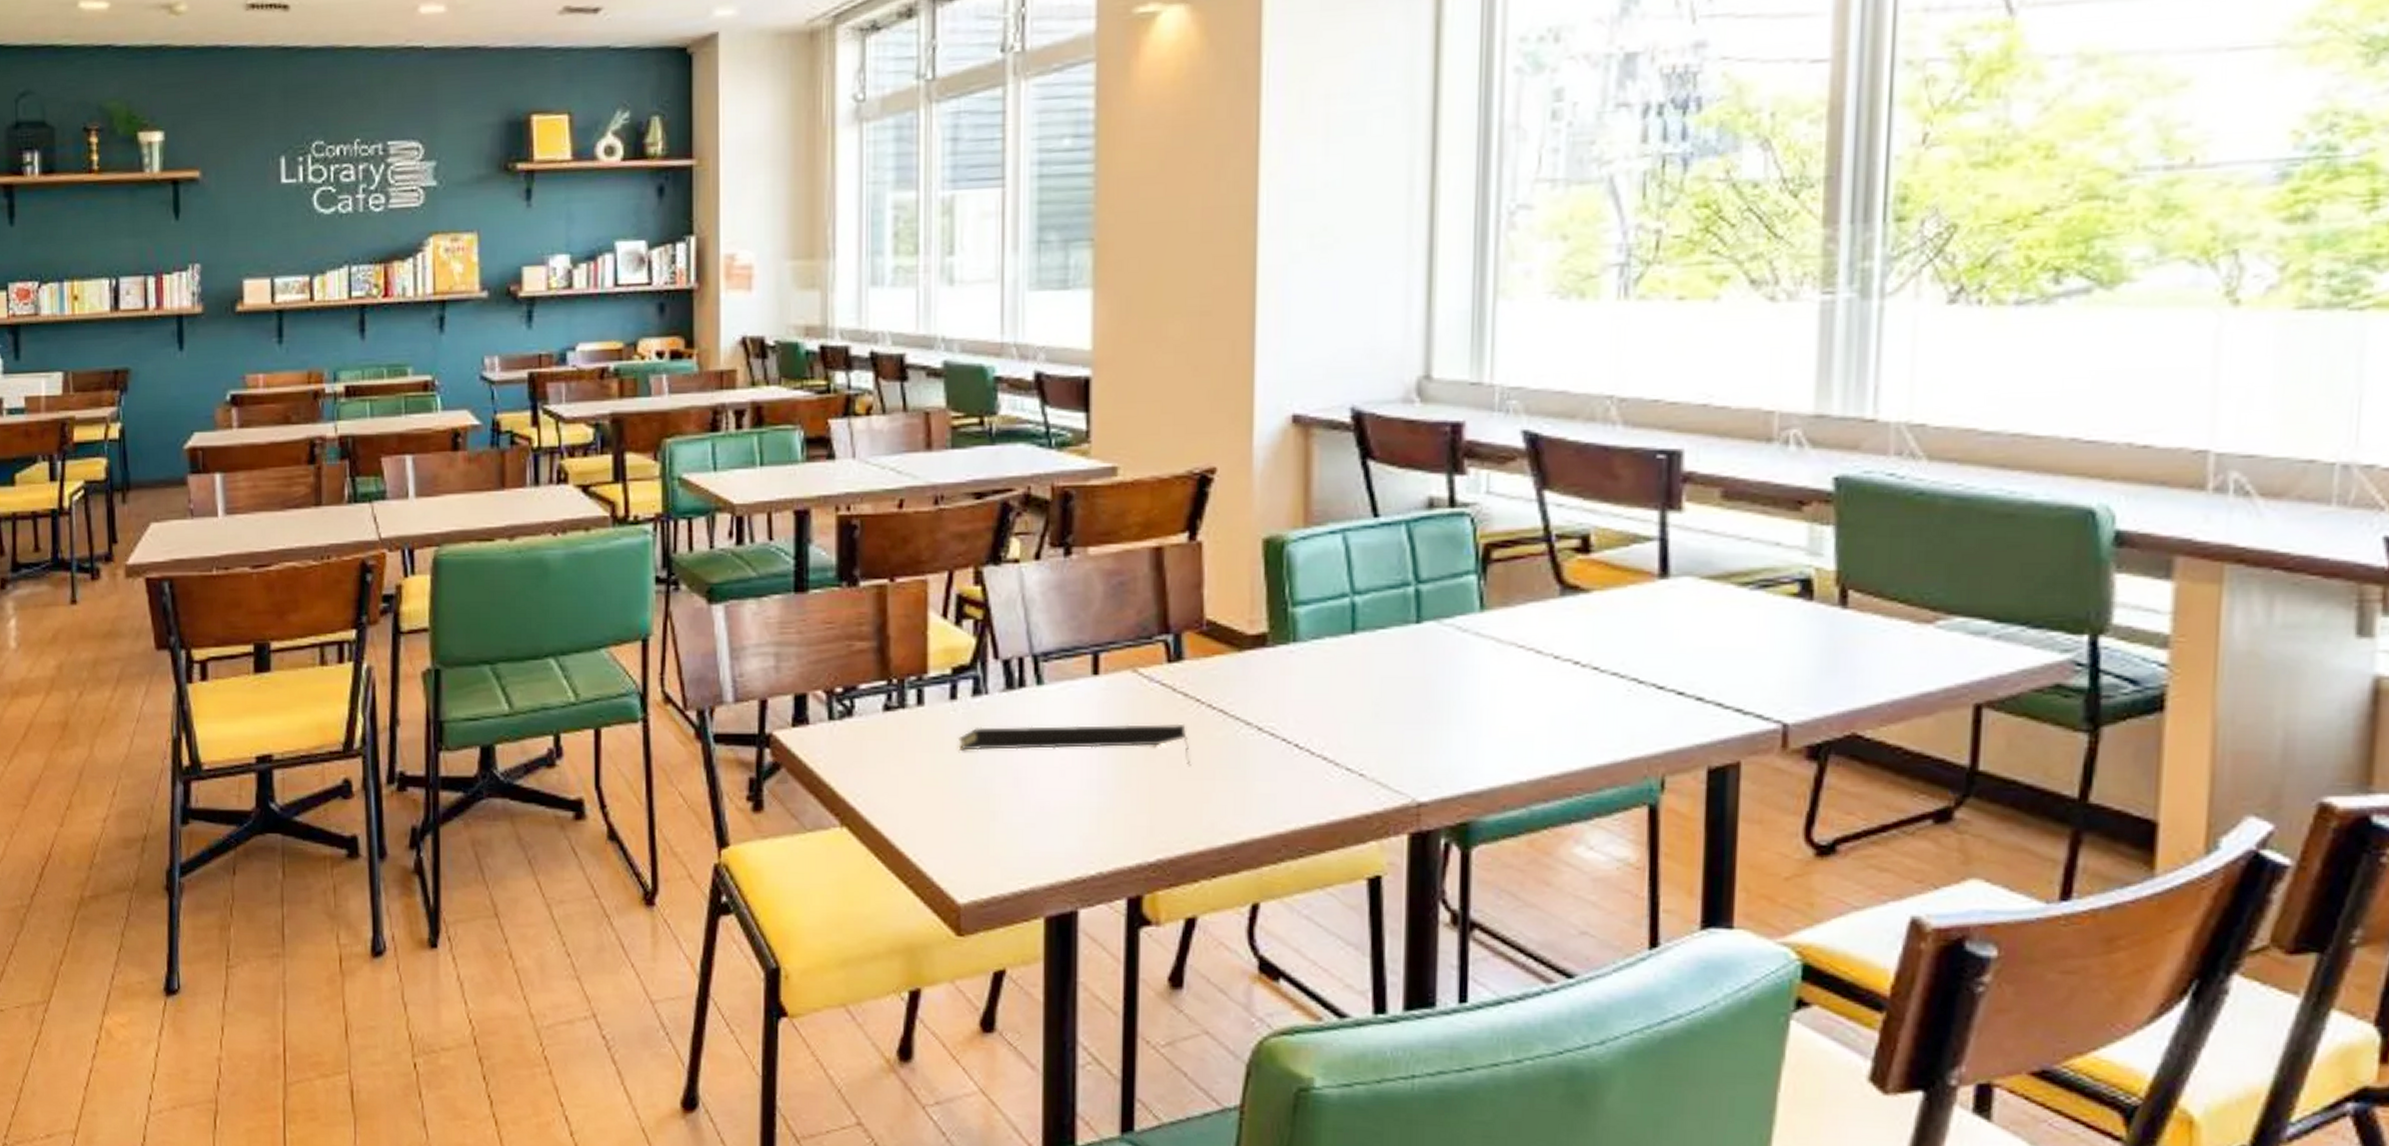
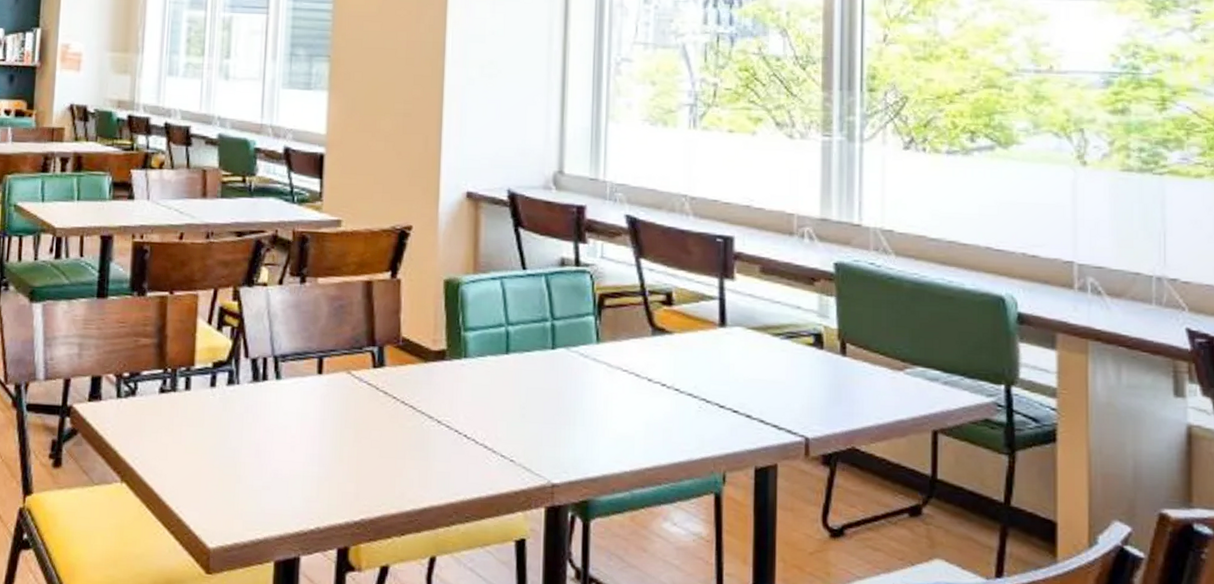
notepad: present [957,723,1191,767] -> none [214,409,388,448]

